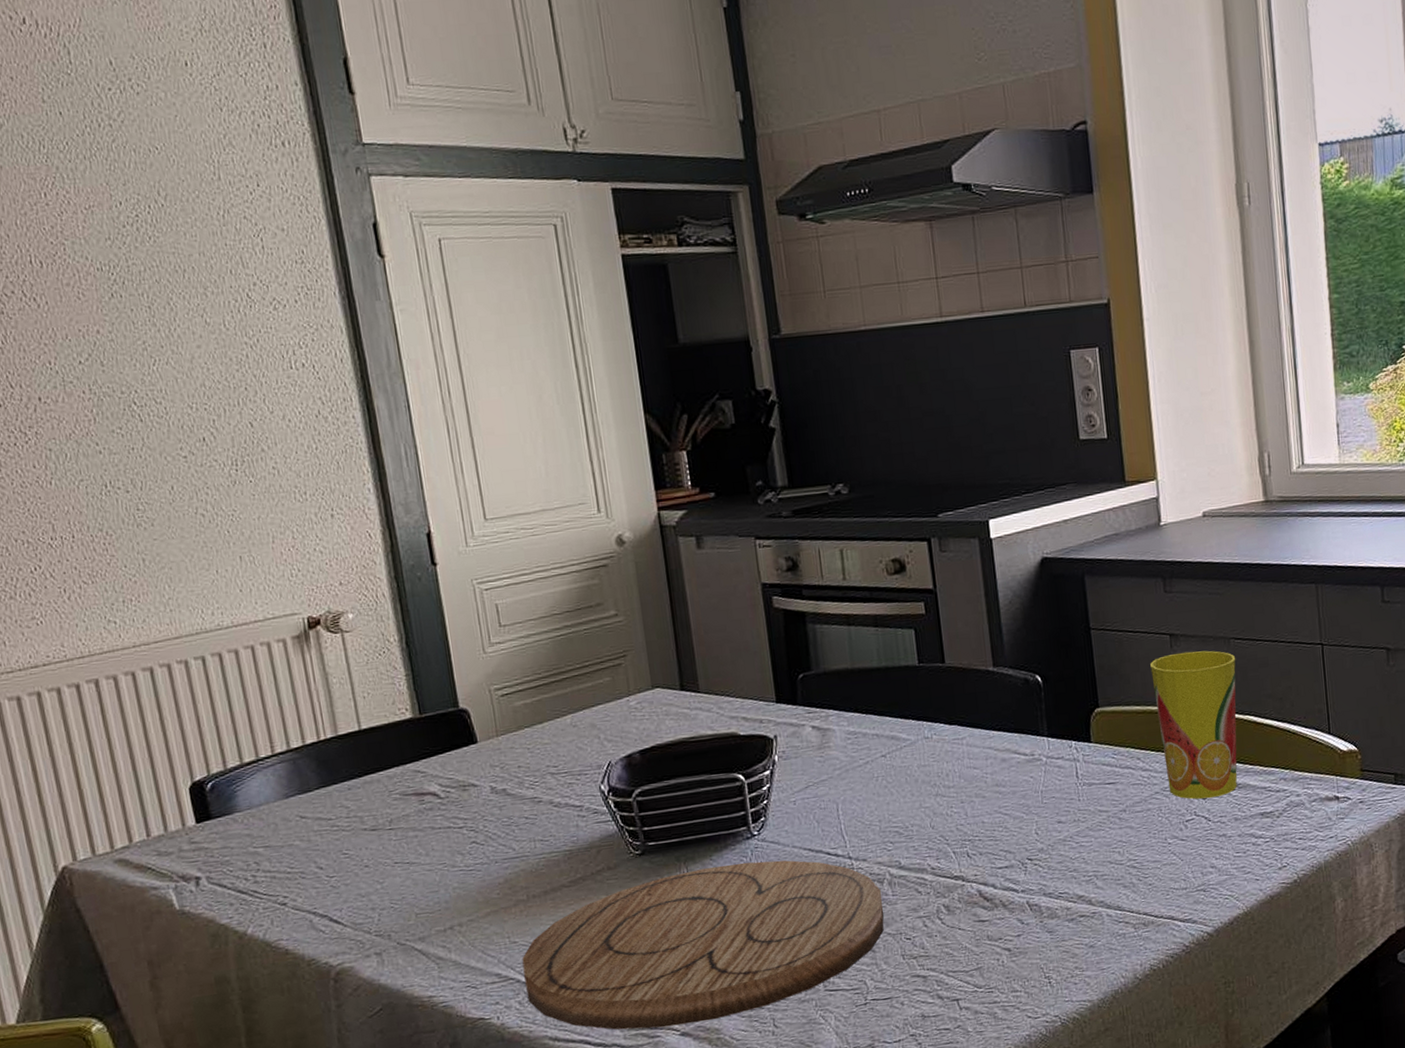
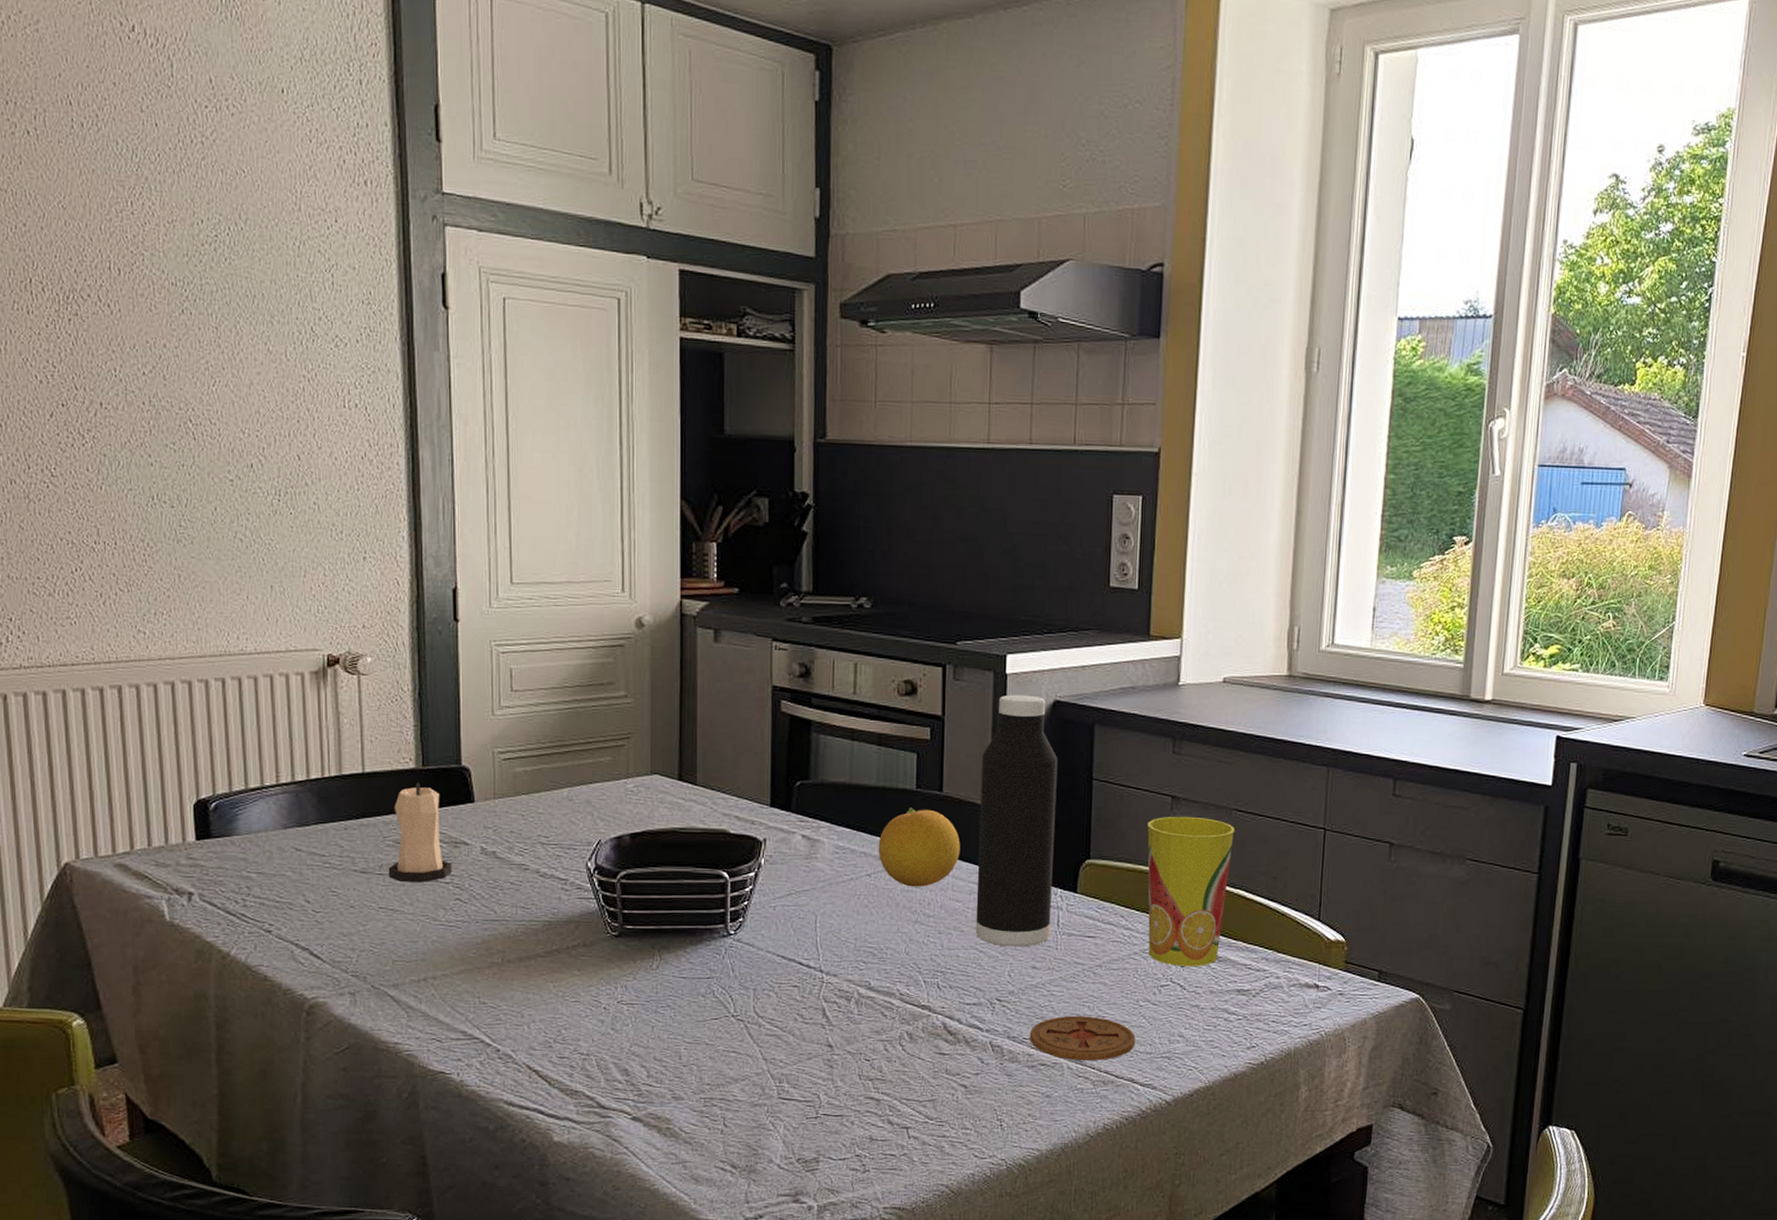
candle: none [396,731,464,834] -> present [388,782,452,882]
cutting board: present [522,860,884,1030] -> none [489,959,848,1110]
fruit: none [888,682,971,762] -> present [878,807,960,887]
water bottle: none [979,556,1071,806] -> present [975,694,1058,947]
coaster: none [1064,861,1170,908] -> present [1029,1016,1136,1061]

